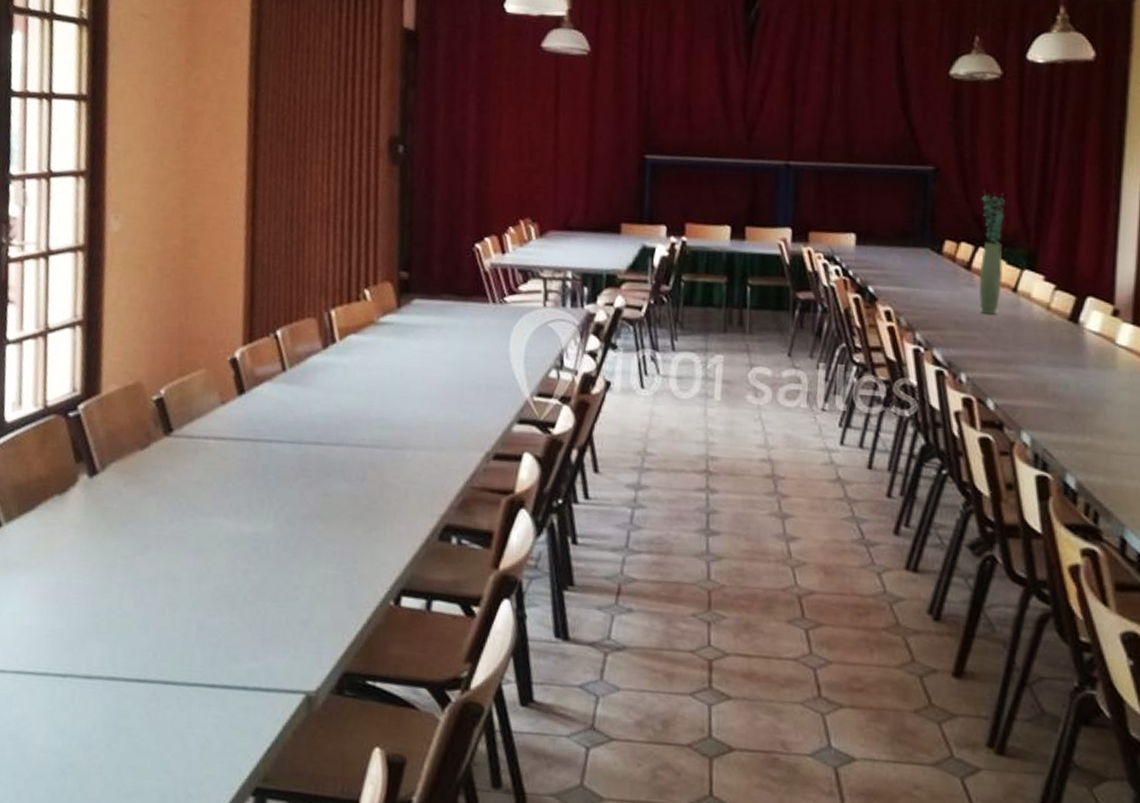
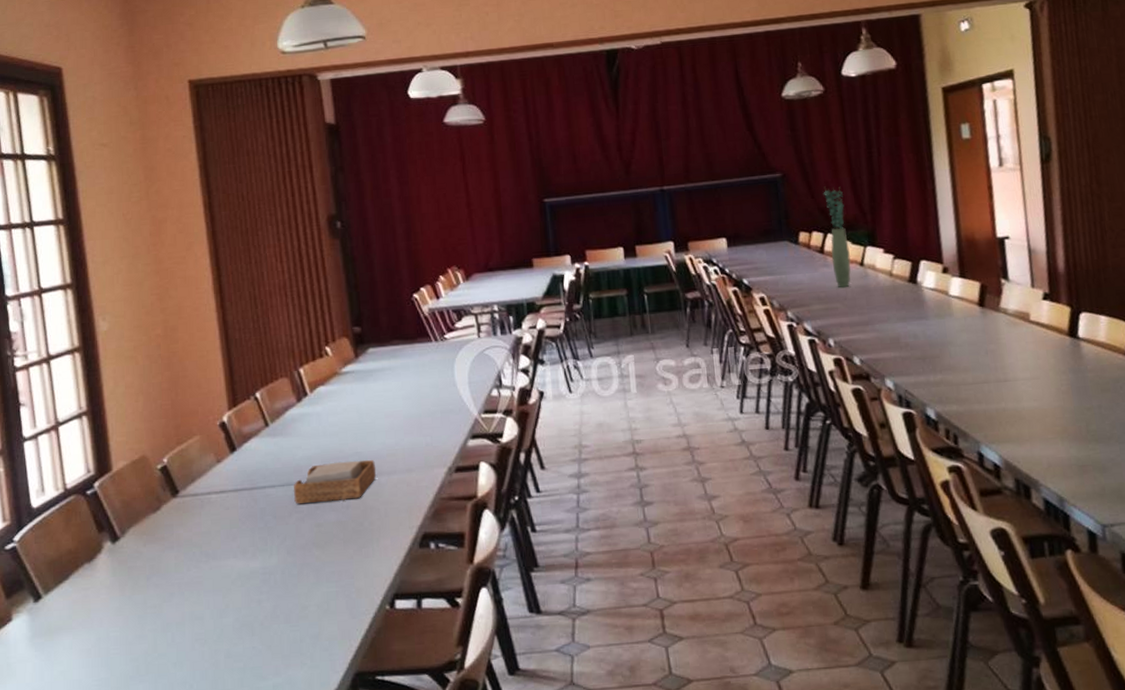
napkin holder: none [303,425,403,472] -> present [293,459,377,505]

